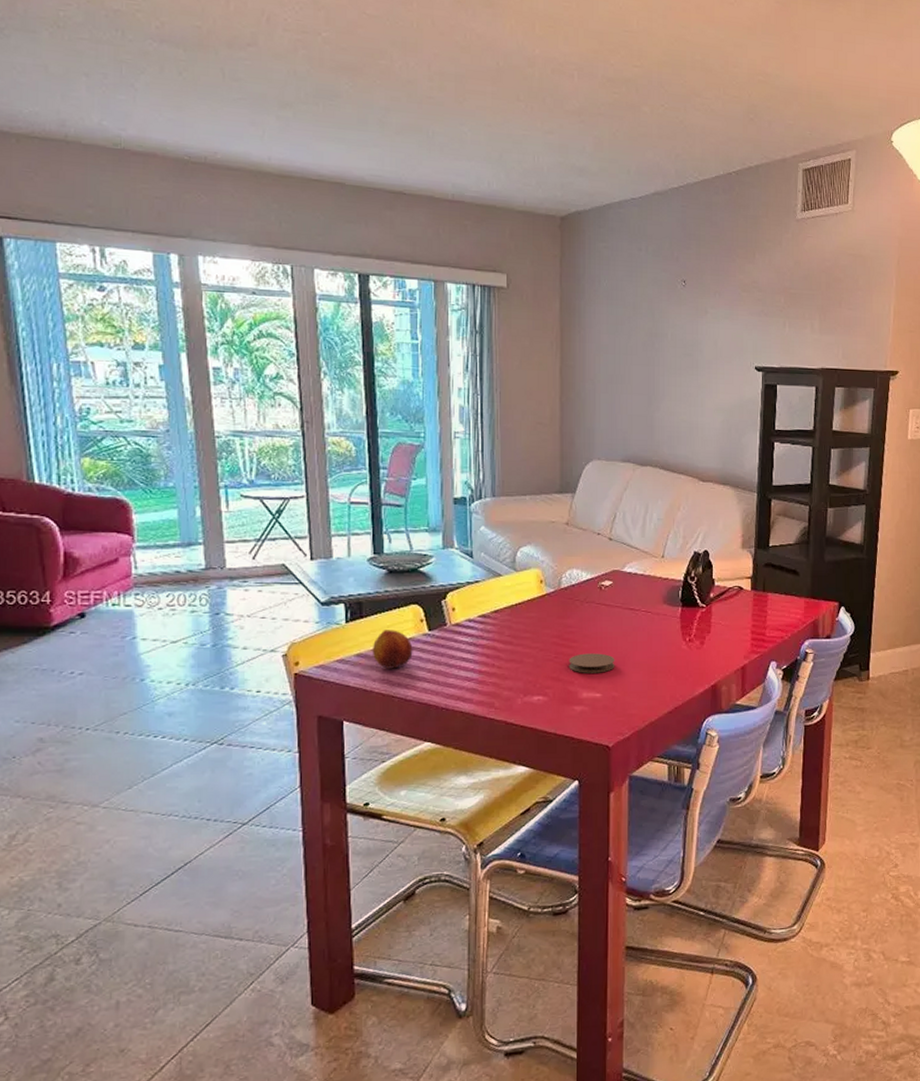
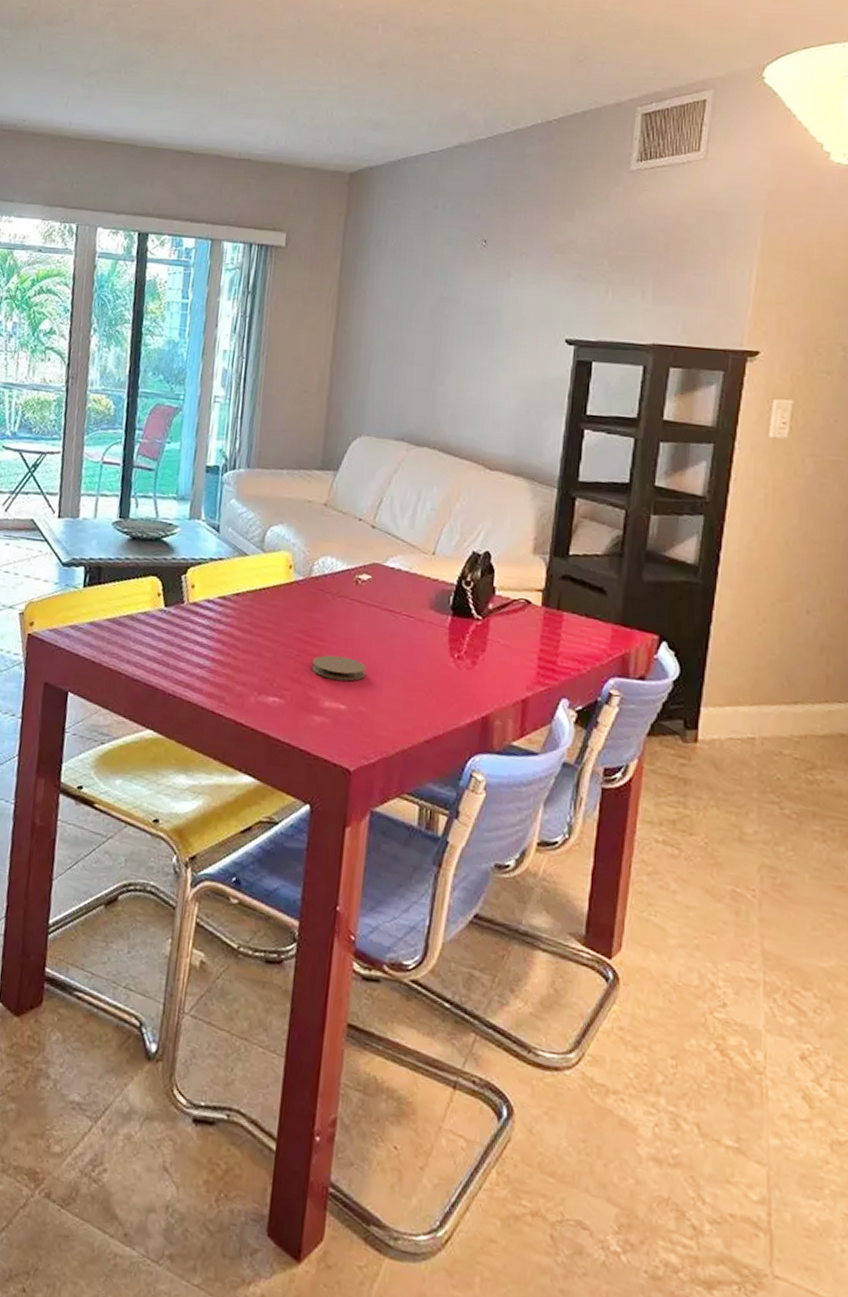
fruit: present [372,630,413,669] -> none [105,599,147,644]

